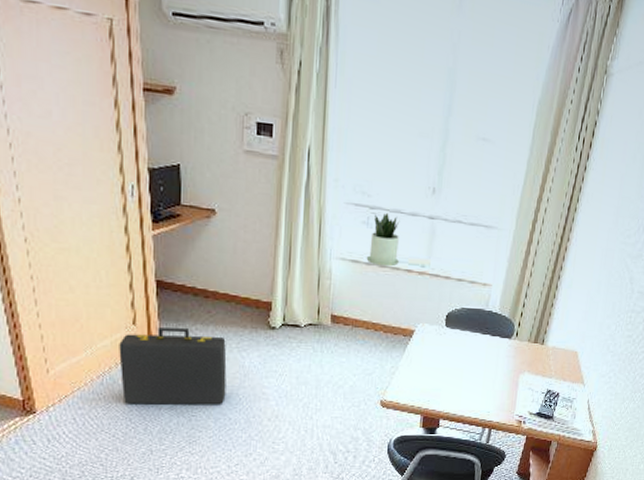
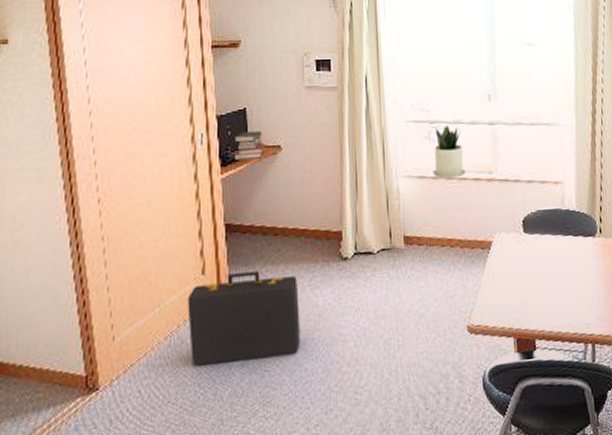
books: none [166,189,199,220] -> present [233,131,265,160]

